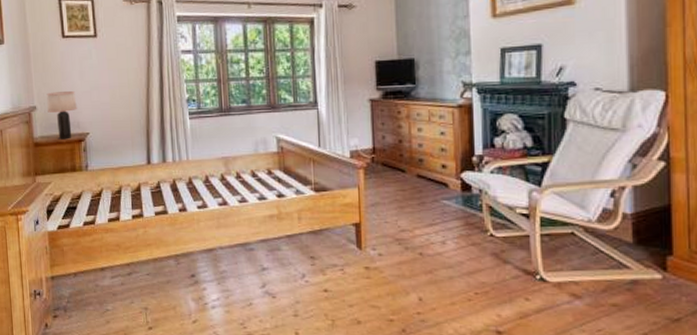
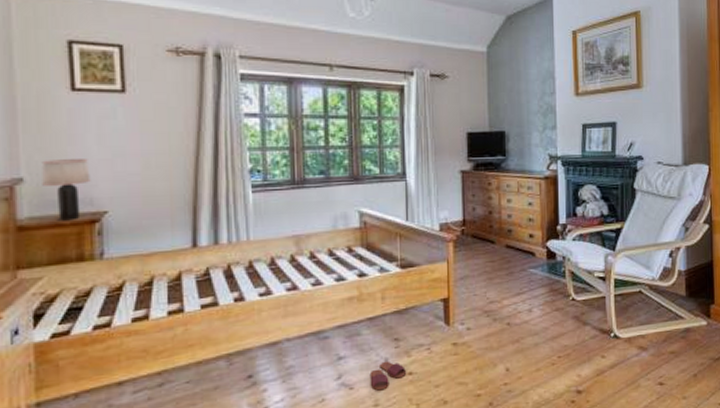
slippers: none [289,276,321,303] -> present [369,361,406,391]

